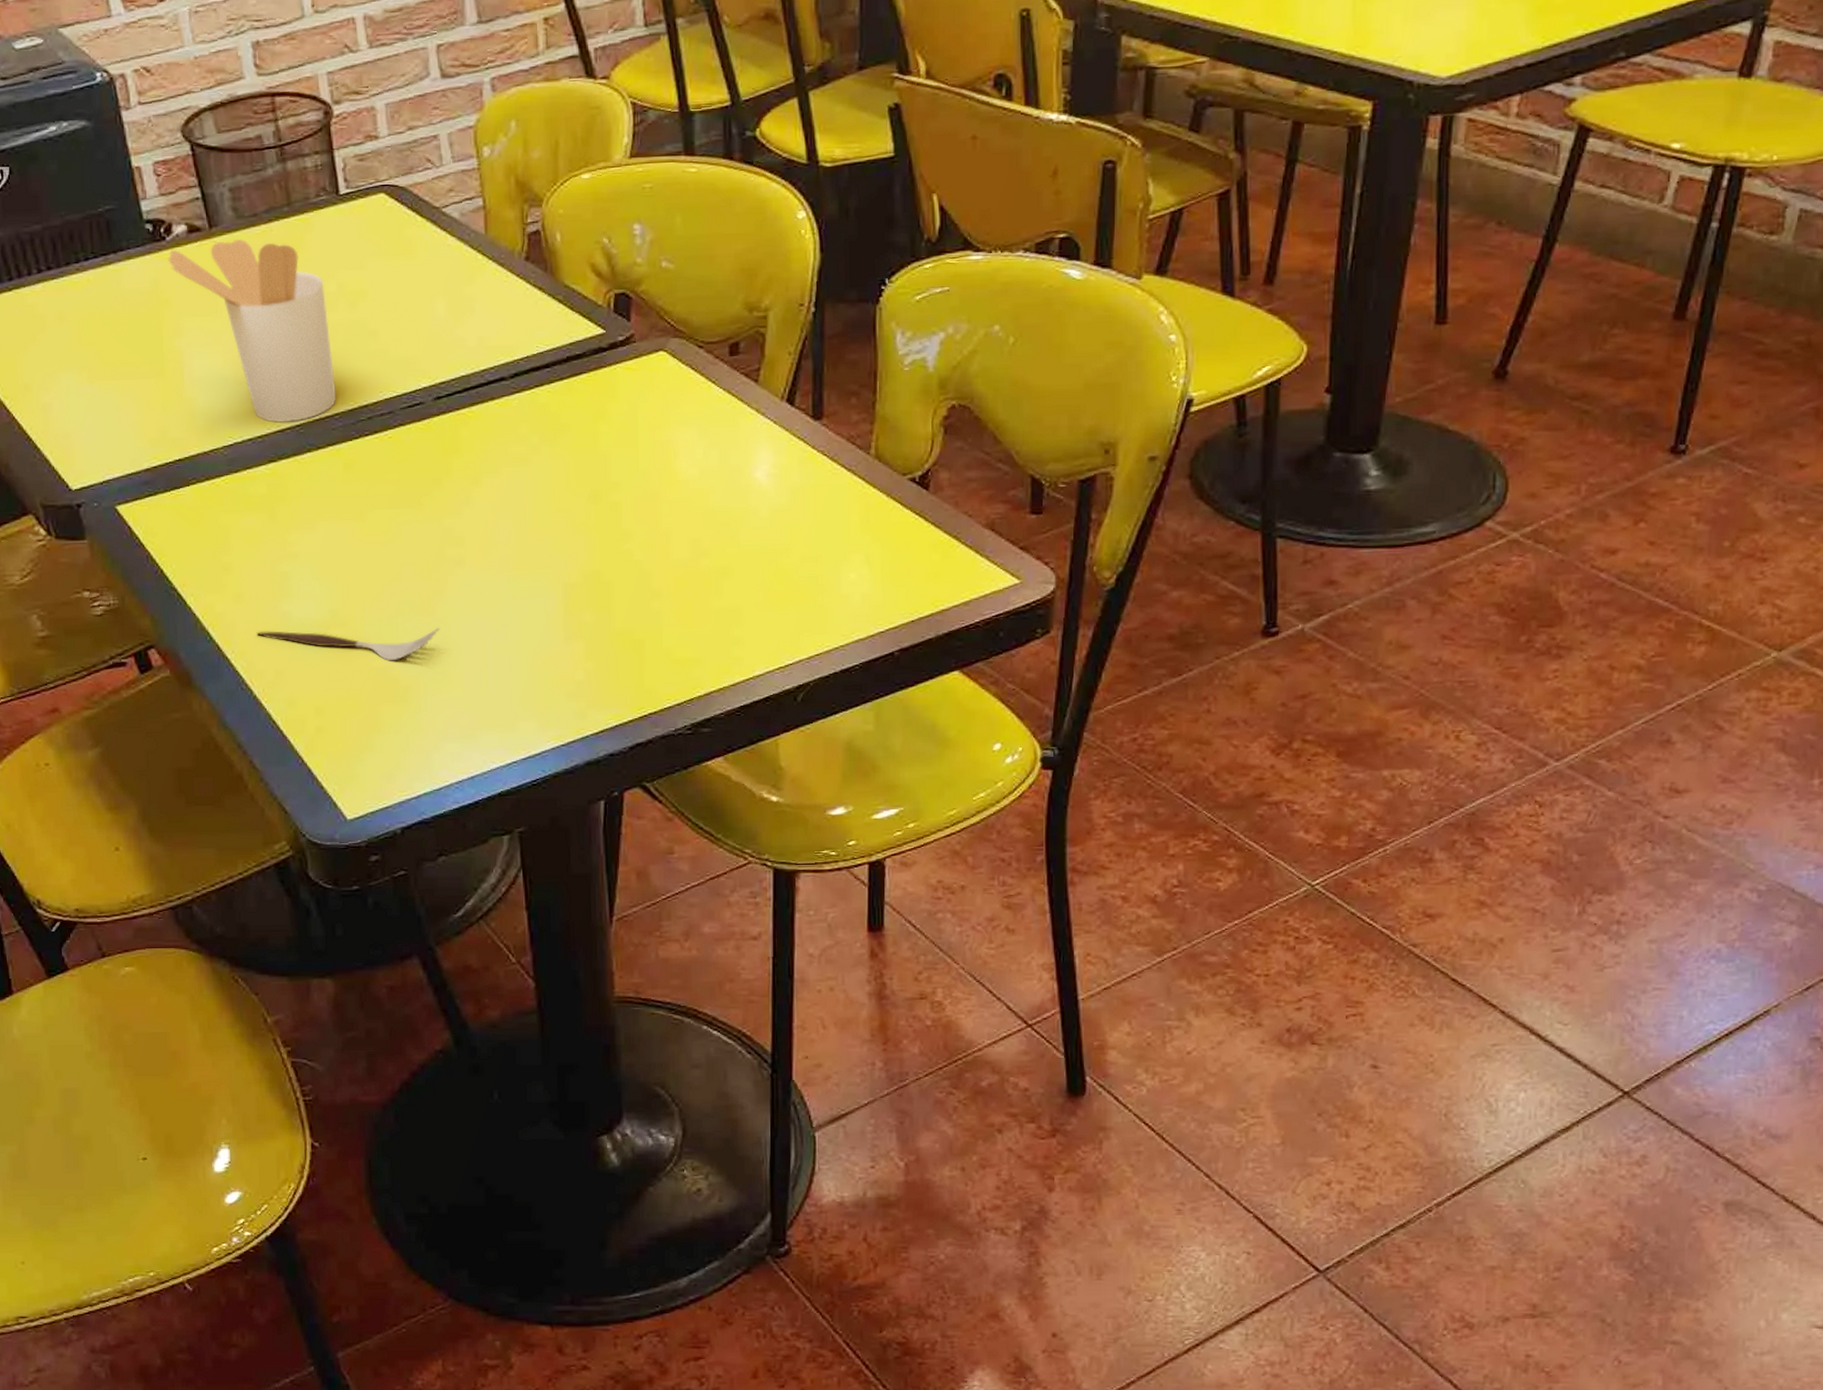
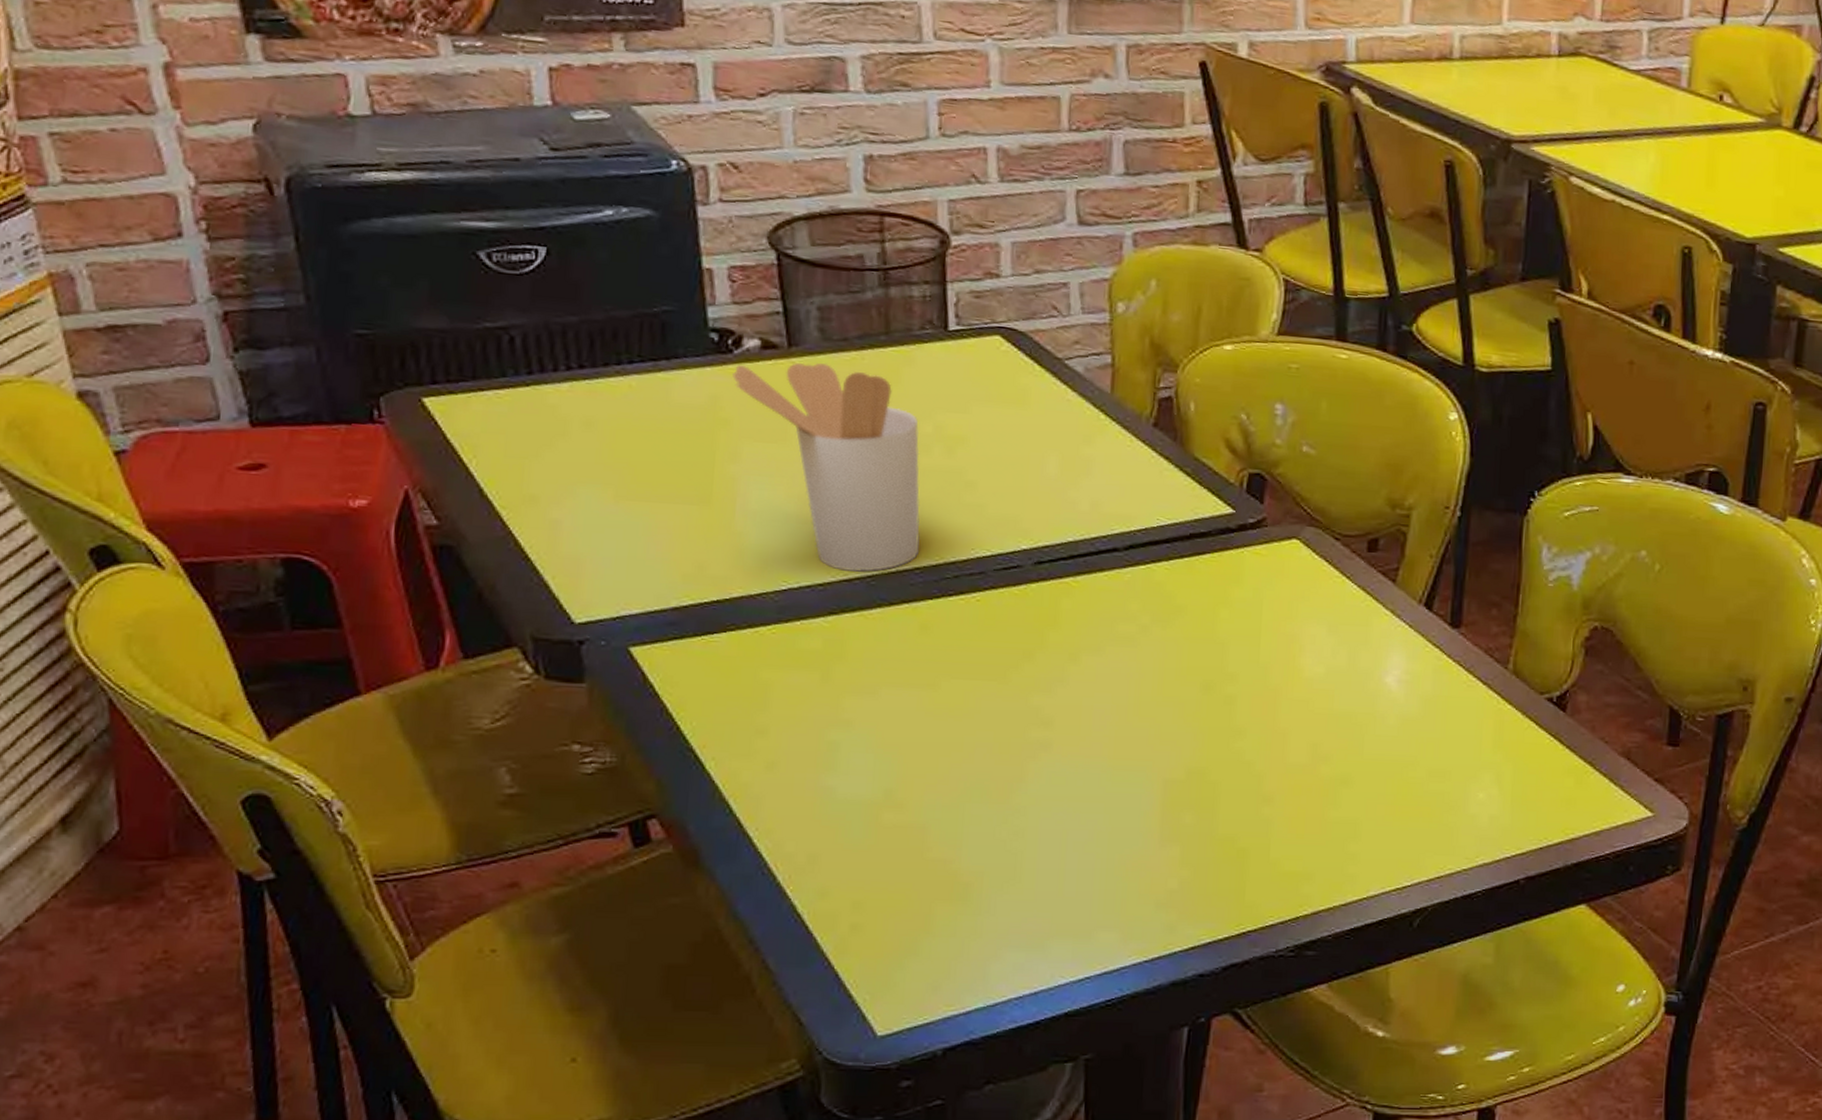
fork: present [256,627,441,661] -> none [789,807,1015,853]

